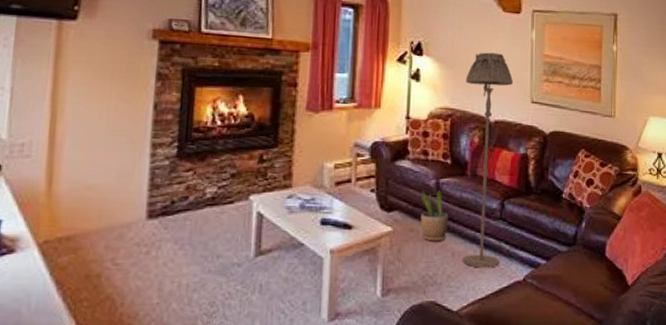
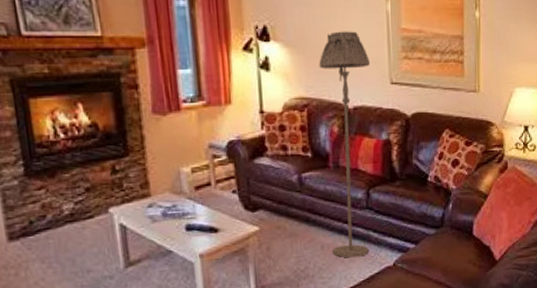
potted plant: present [421,190,448,242] -> none [285,185,315,237]

